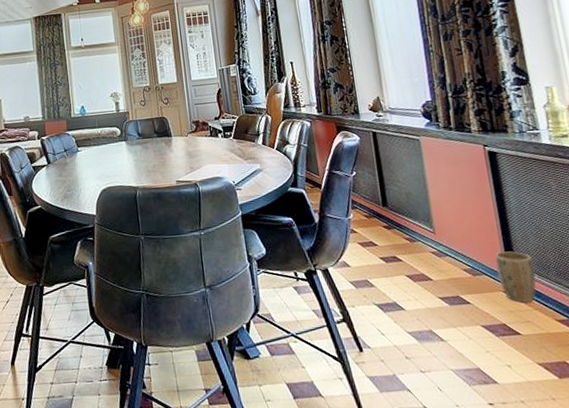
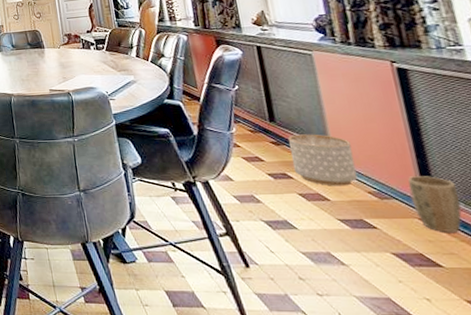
planter: none [398,216,456,266] -> present [288,134,358,186]

